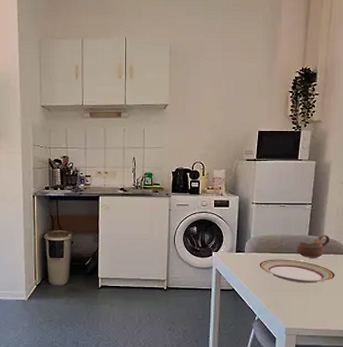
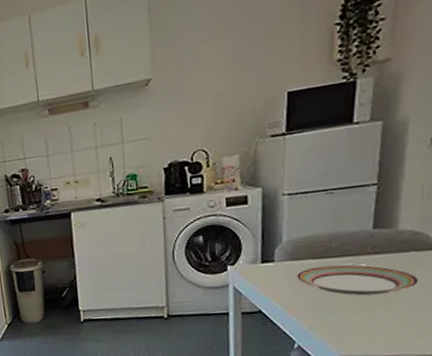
cup: present [297,235,330,258] -> none [355,225,409,261]

